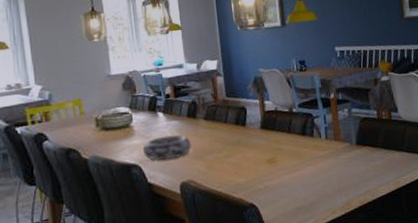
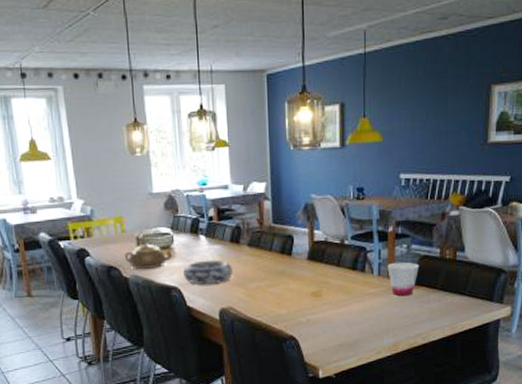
teapot: none [84,123,133,150] -> present [125,243,173,269]
cup: none [333,124,361,157] -> present [387,261,419,297]

